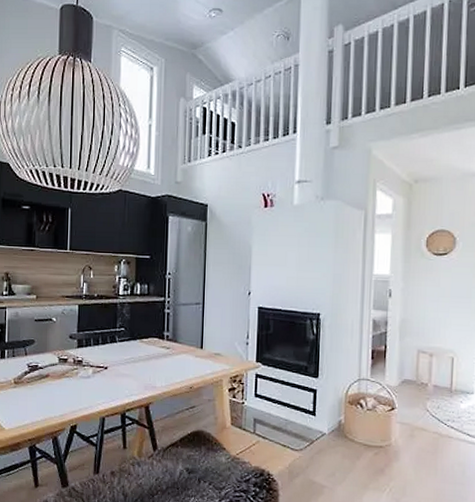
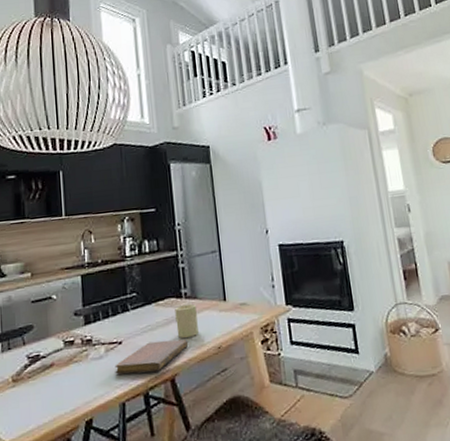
notebook: none [99,372,165,398] -> present [115,339,189,375]
candle: none [156,346,175,374] -> present [175,304,199,338]

